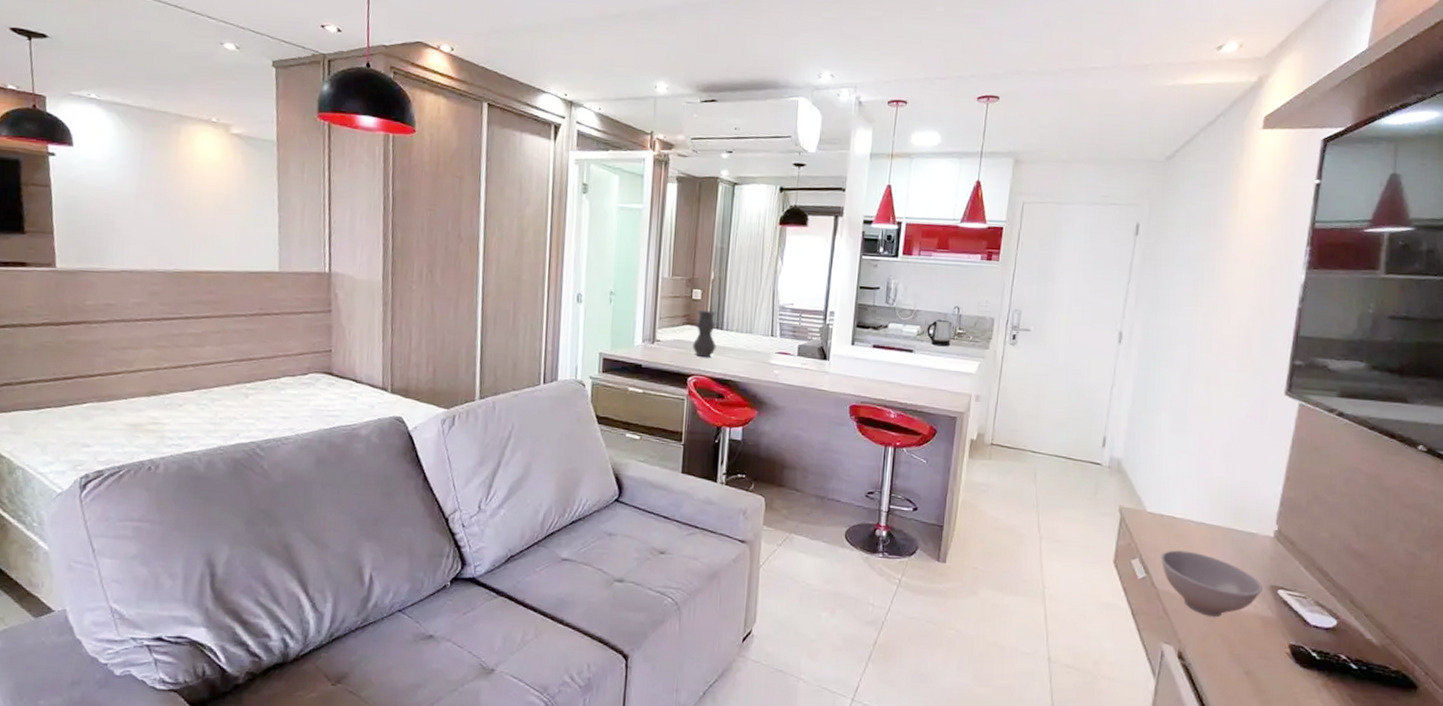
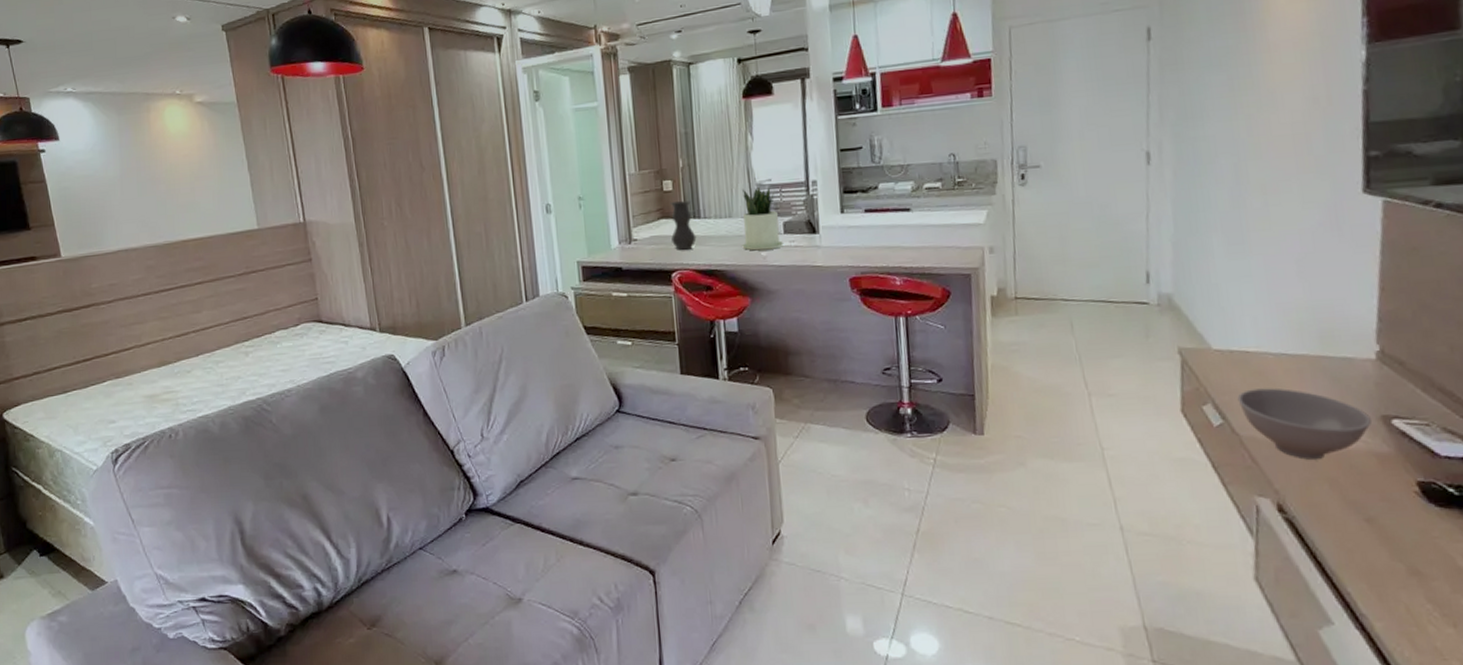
planter: none [757,308,796,369] -> present [742,186,784,251]
kettle: present [927,319,952,347] -> none [922,169,951,200]

